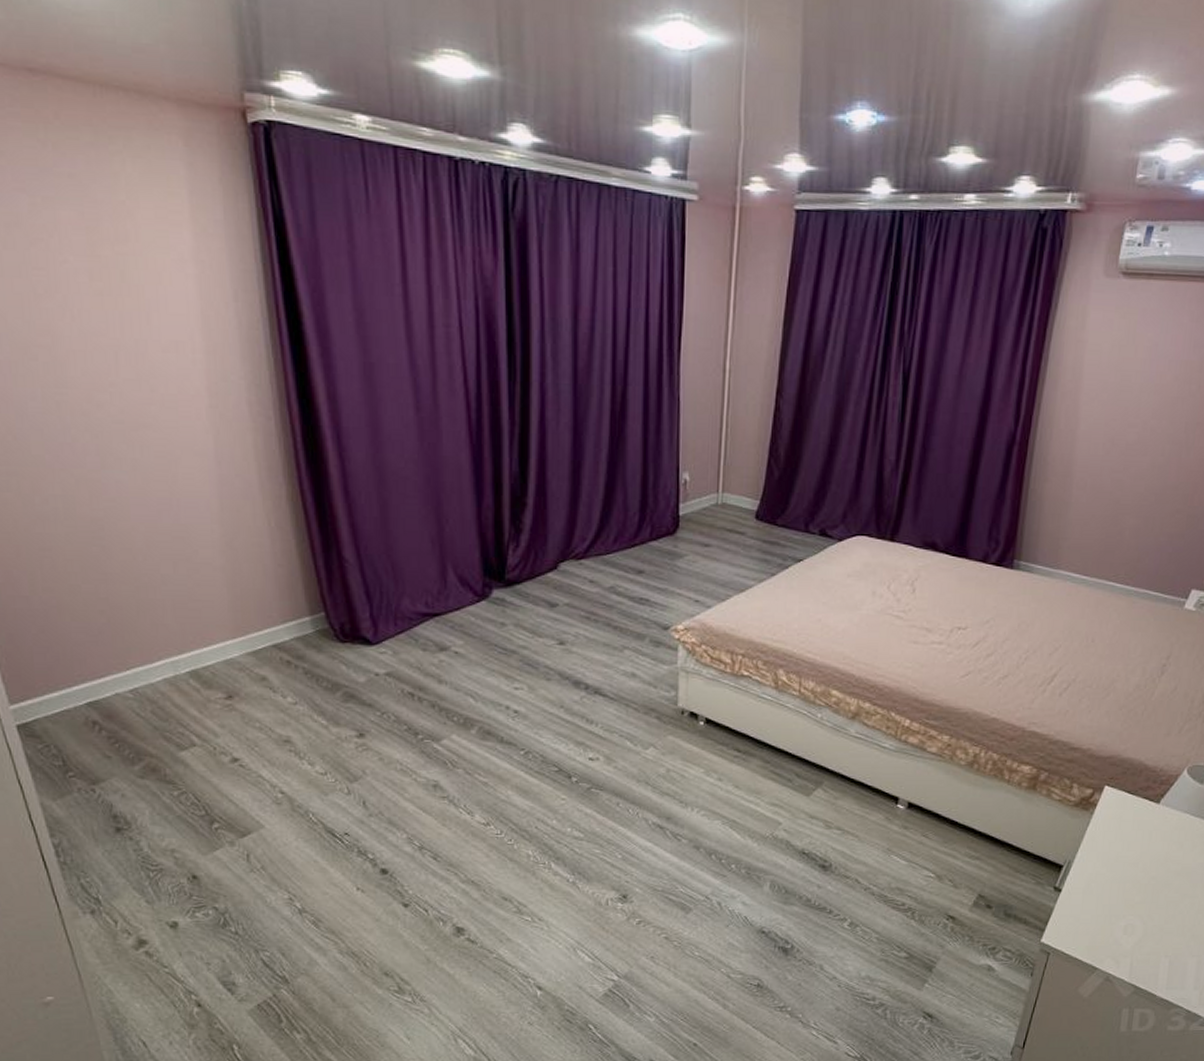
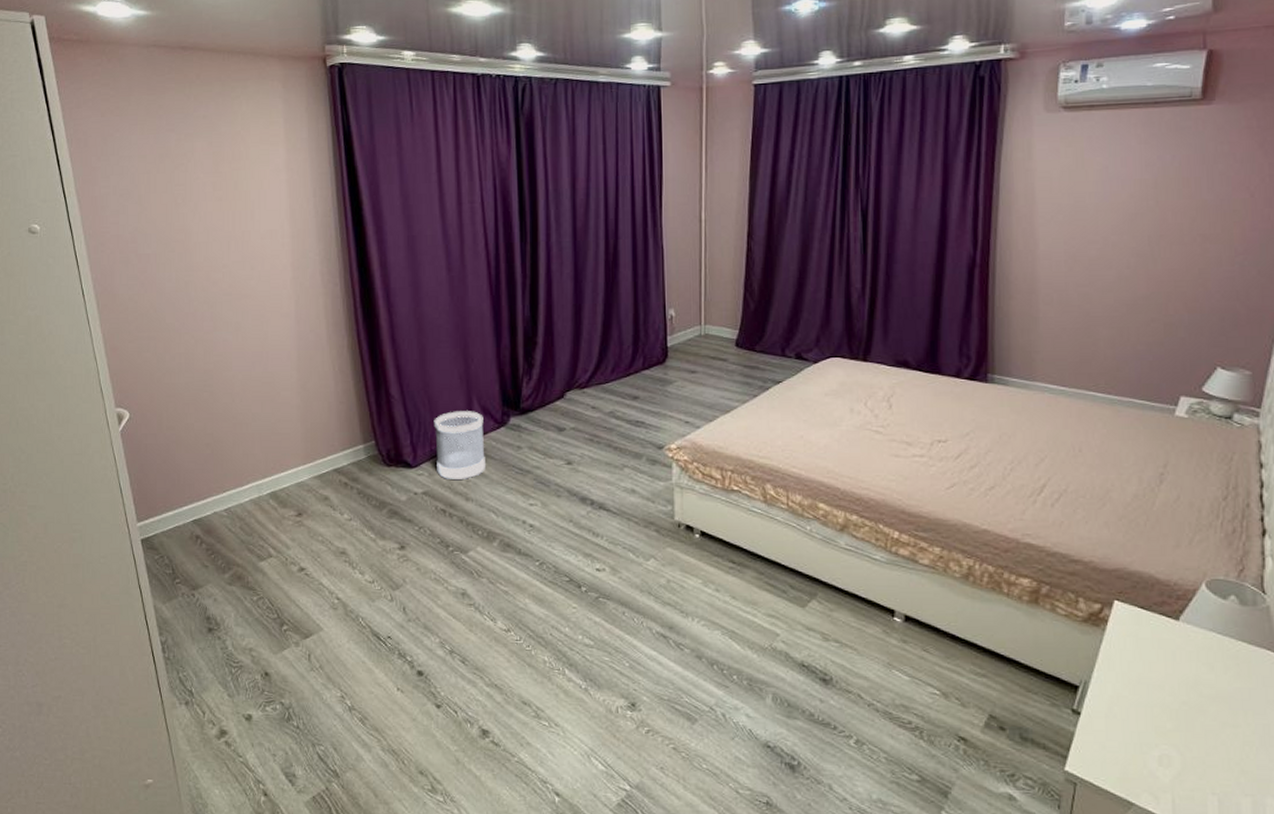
wastebasket: none [399,580,462,659] -> present [434,411,485,479]

